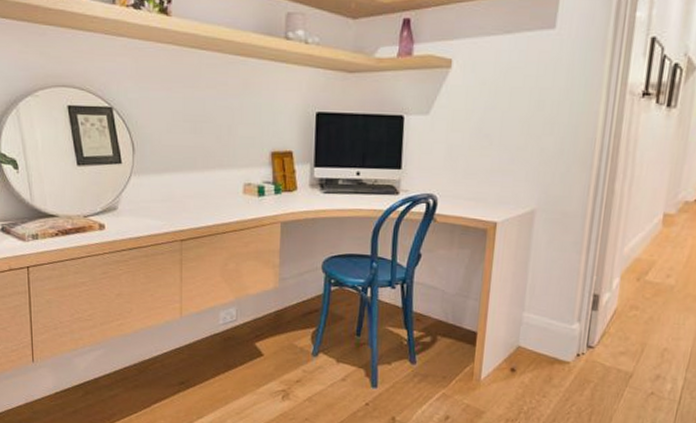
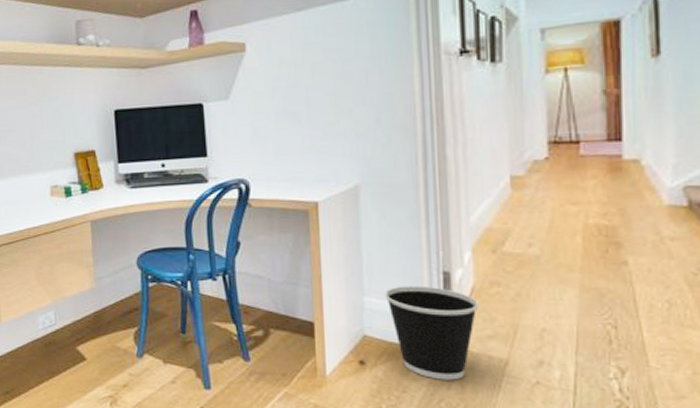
wastebasket: none [541,304,617,389] -> present [384,286,478,380]

